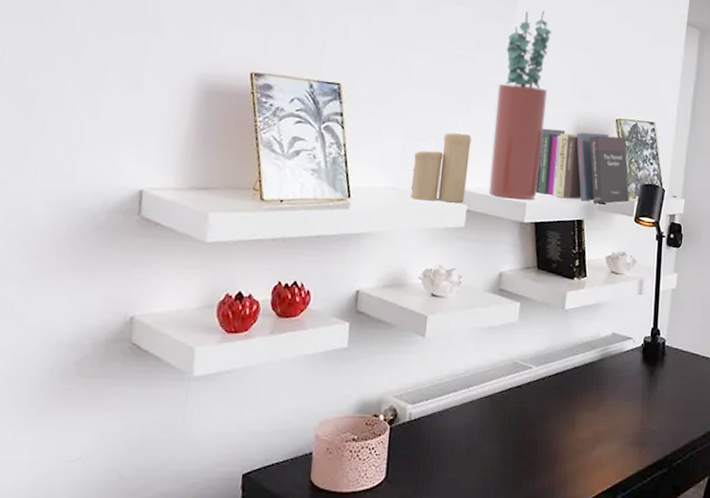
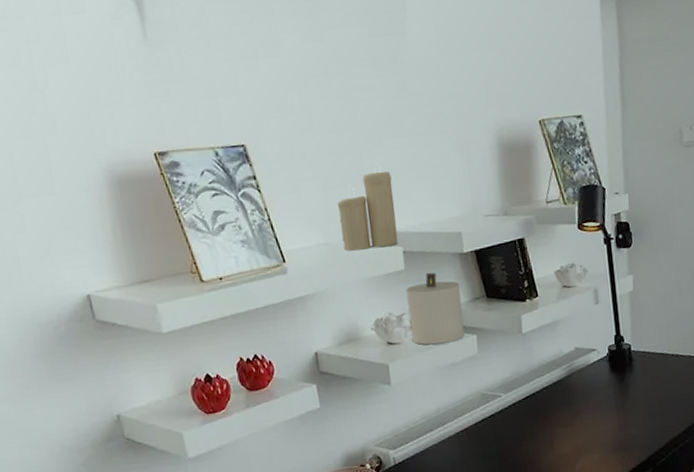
candle: none [456,234,513,306] -> present [406,272,465,345]
vase: present [489,10,552,200] -> none [405,12,471,232]
books: present [536,128,630,204] -> none [462,139,569,220]

